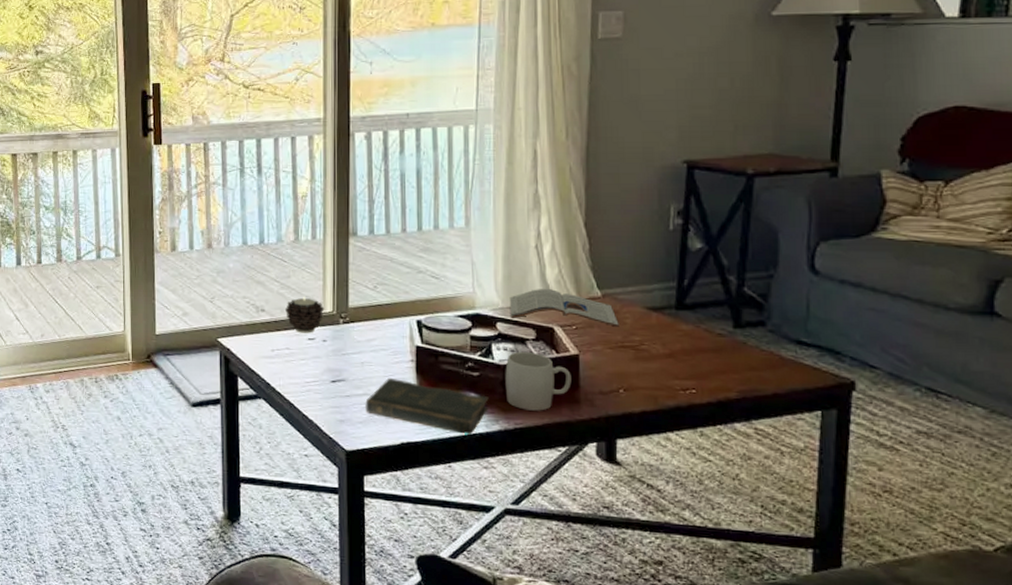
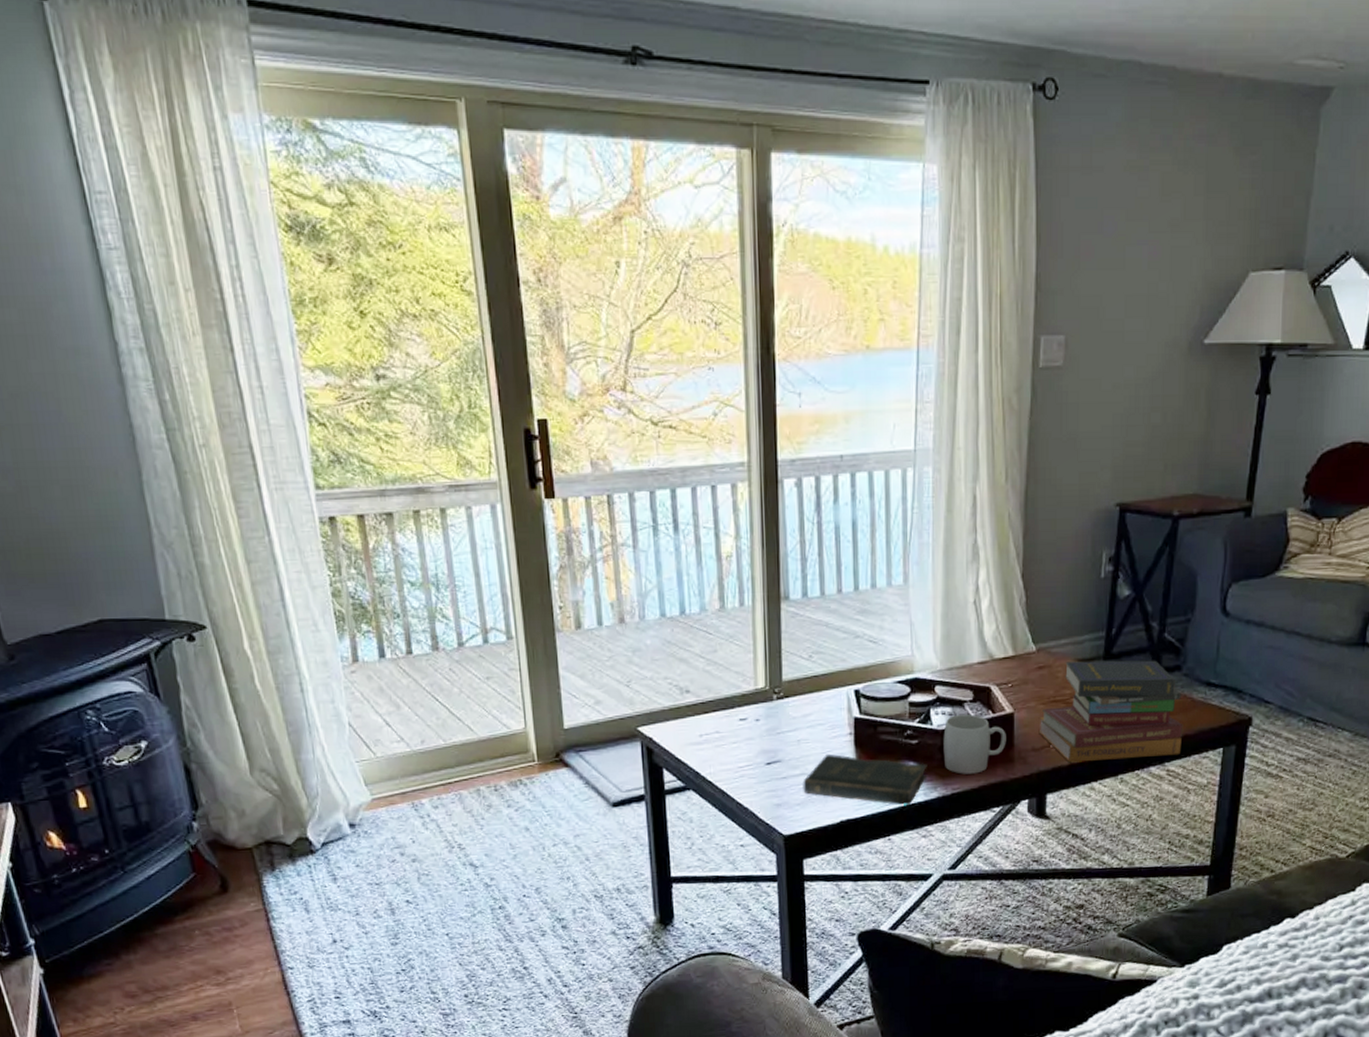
candle: present [284,296,325,333] -> none [712,672,757,714]
magazine: present [509,288,619,327] -> none [948,646,1052,682]
books: none [606,309,772,414] -> present [1038,660,1183,763]

